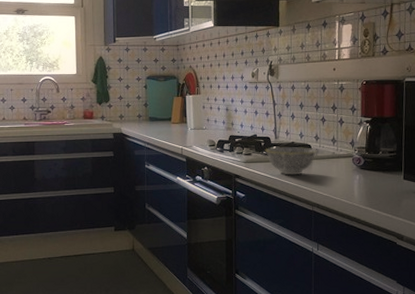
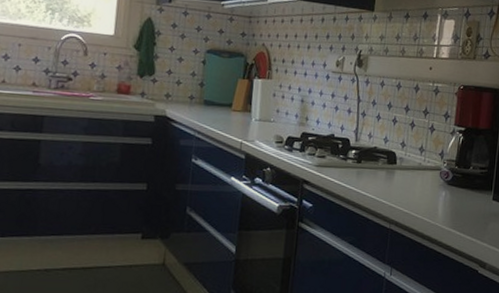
bowl: present [265,146,317,176] -> none [342,150,402,187]

